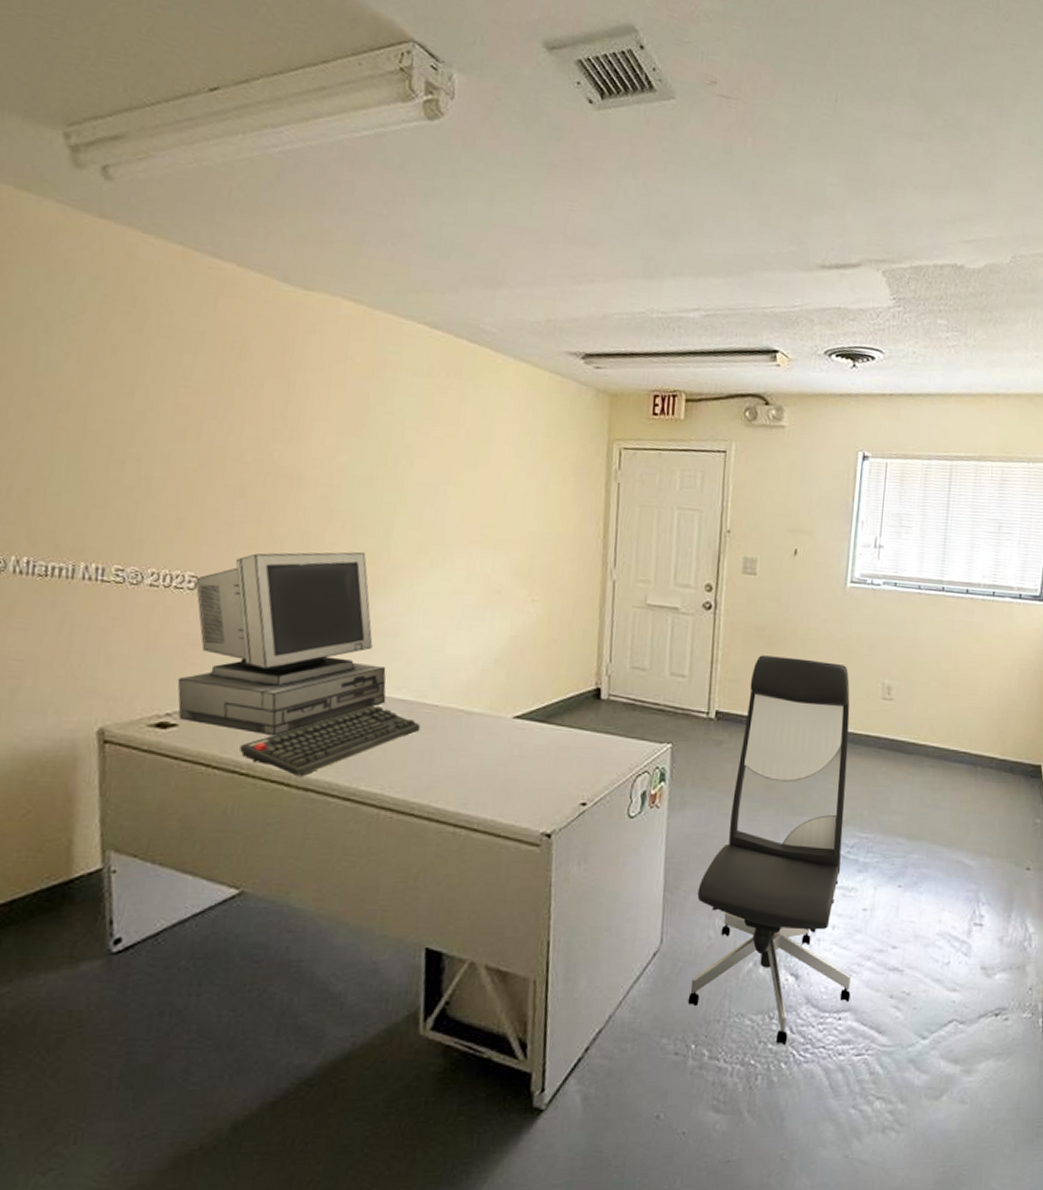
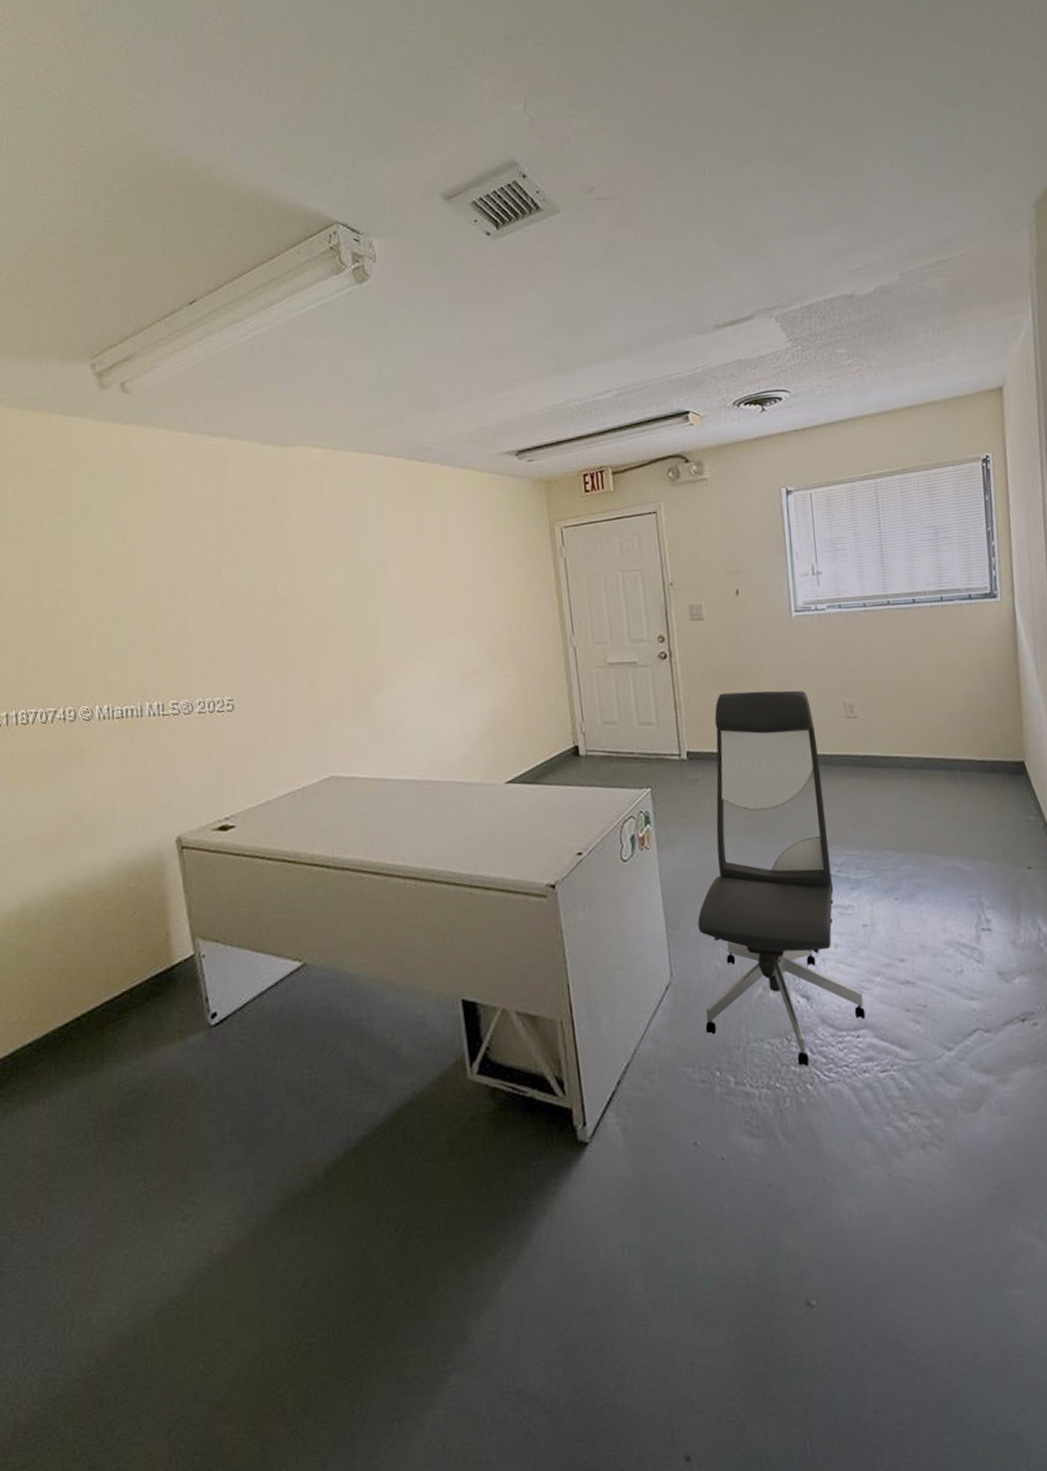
computer: present [177,551,386,736] -> none [230,657,396,826]
computer keyboard: present [240,705,421,776] -> none [286,788,428,858]

